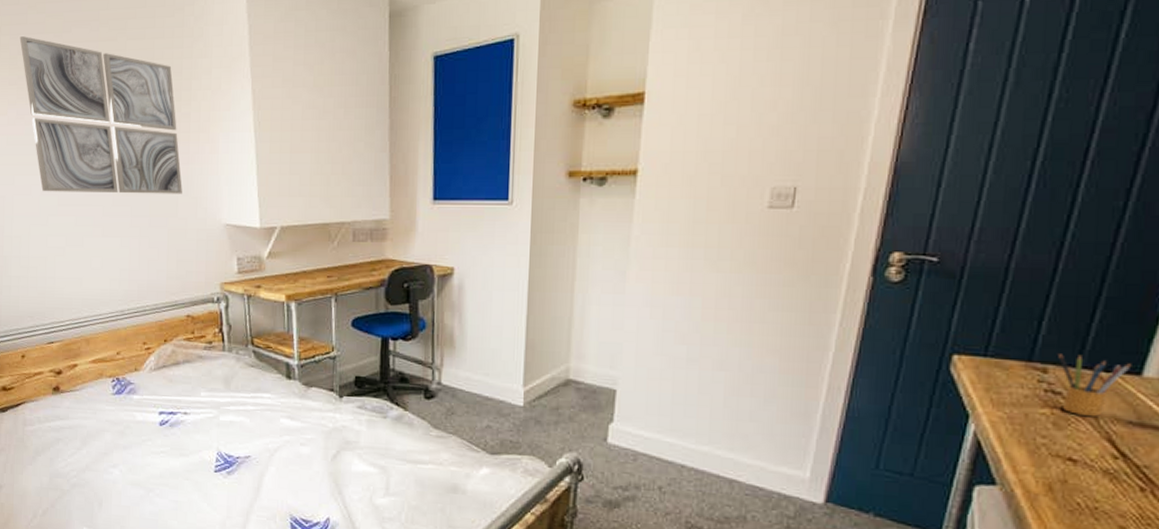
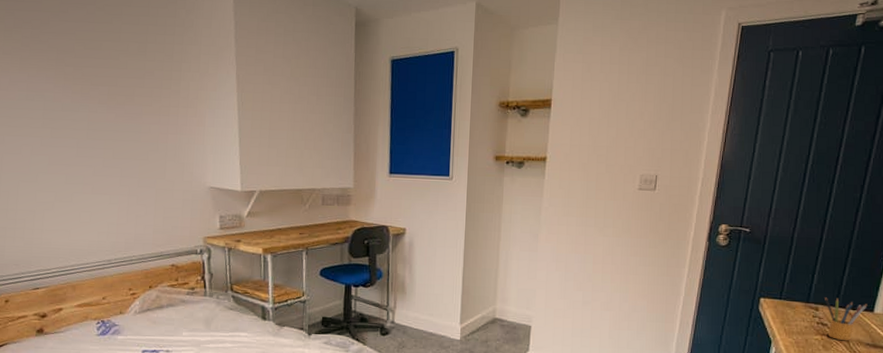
wall art: present [19,35,182,194] -> none [15,11,171,159]

